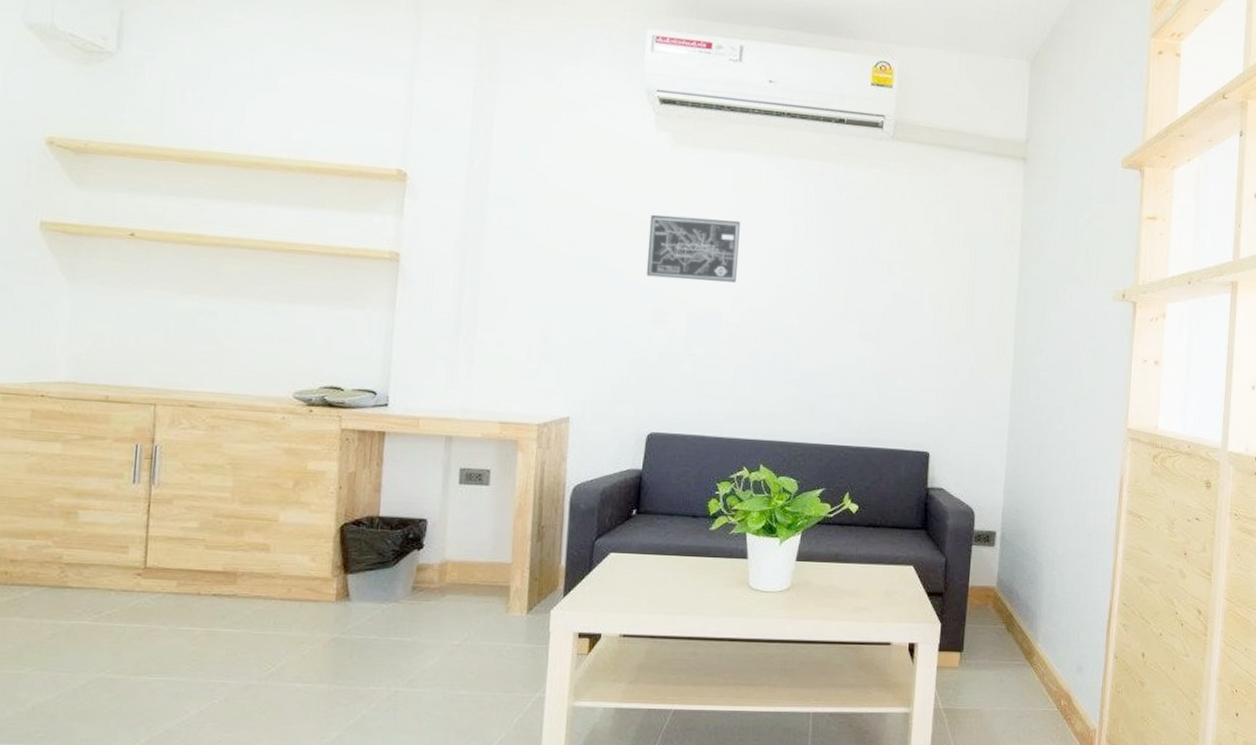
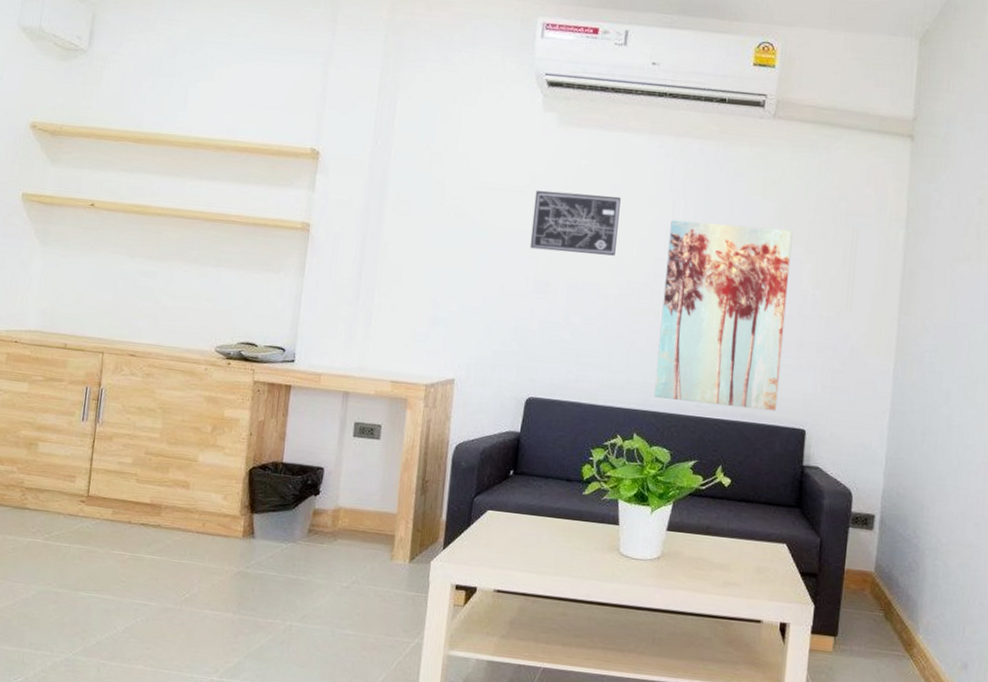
wall art: none [779,244,914,436] -> present [654,220,793,411]

